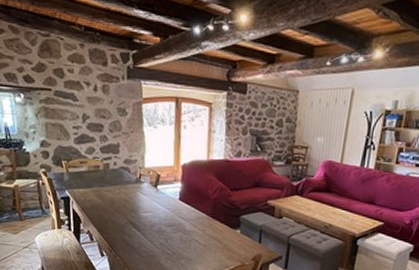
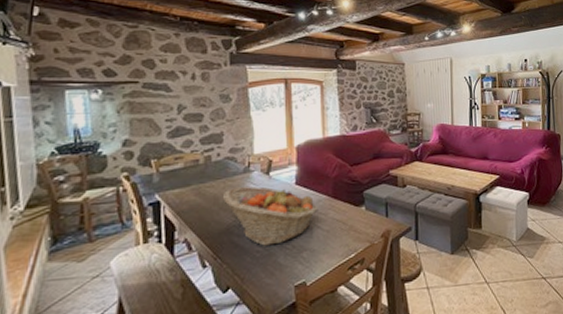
fruit basket: none [117,195,198,249] -> present [222,186,318,246]

